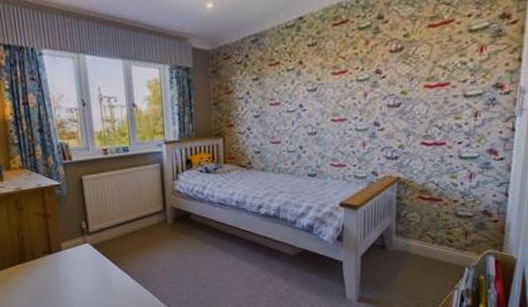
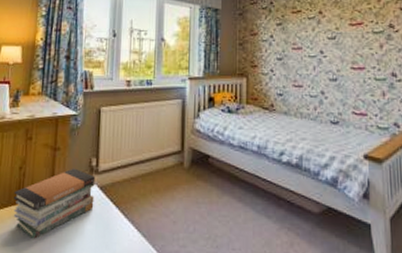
book stack: none [17,231,90,289] -> present [13,168,96,239]

